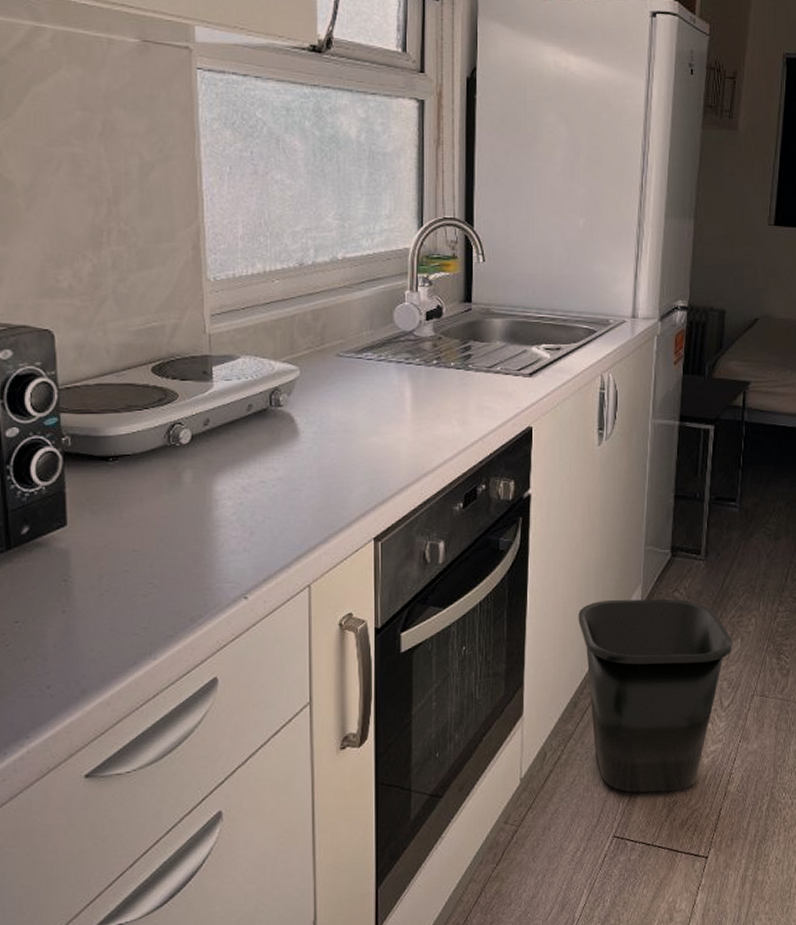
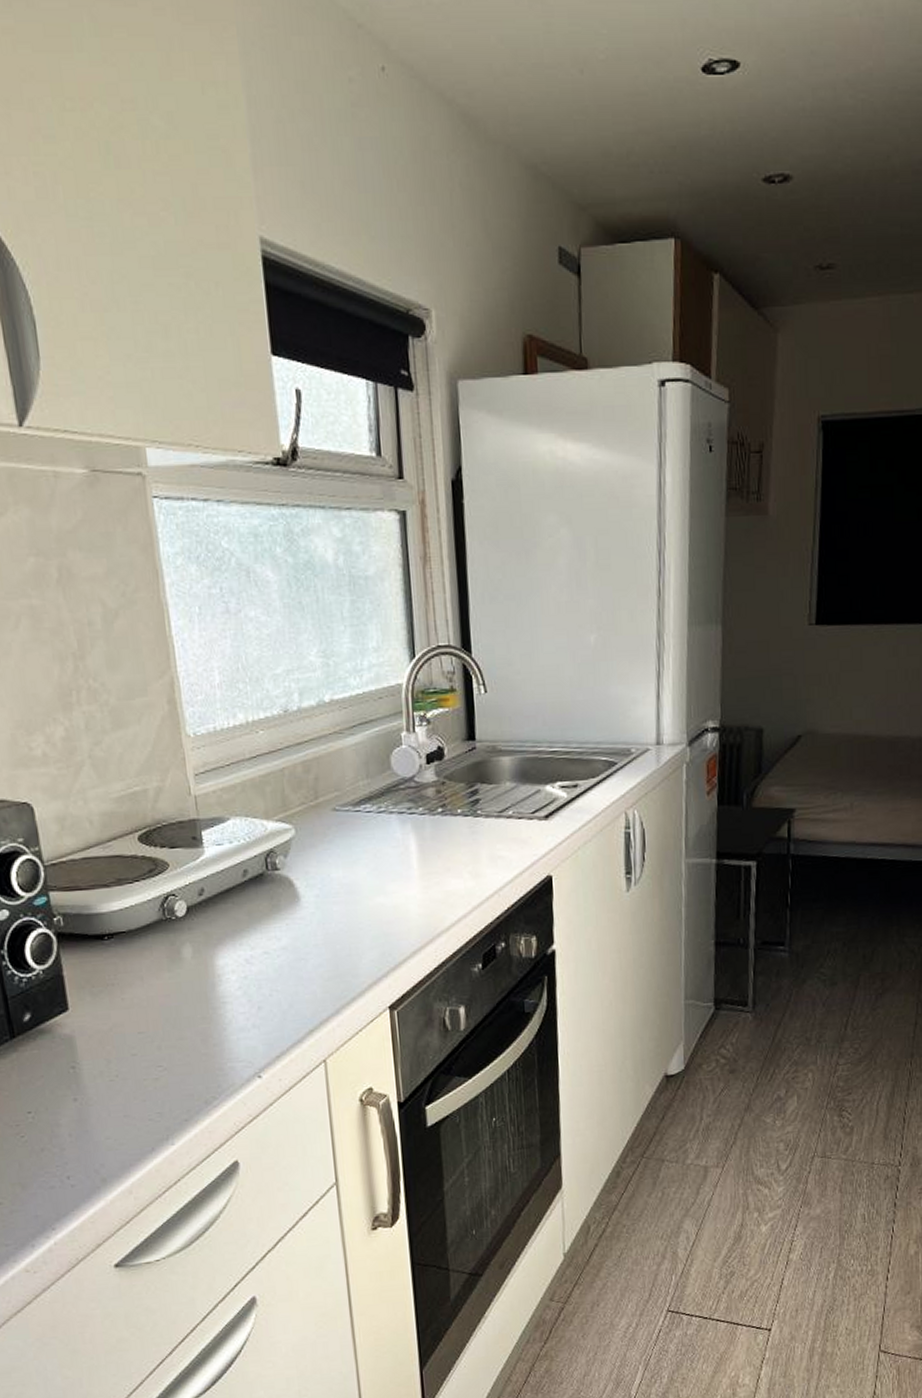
waste bin: present [578,599,733,794] -> none [615,1056,789,1266]

